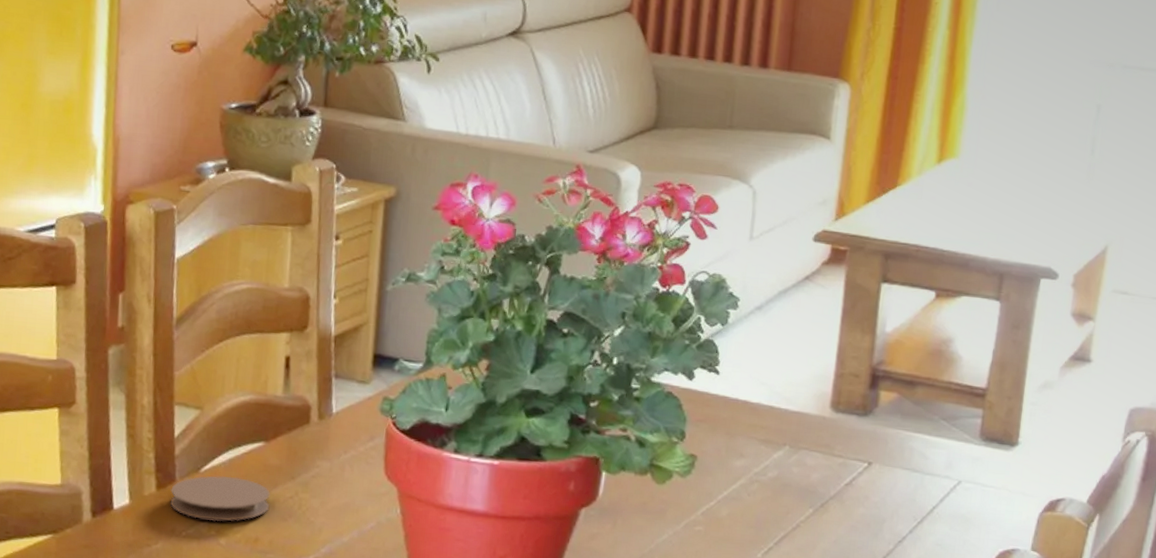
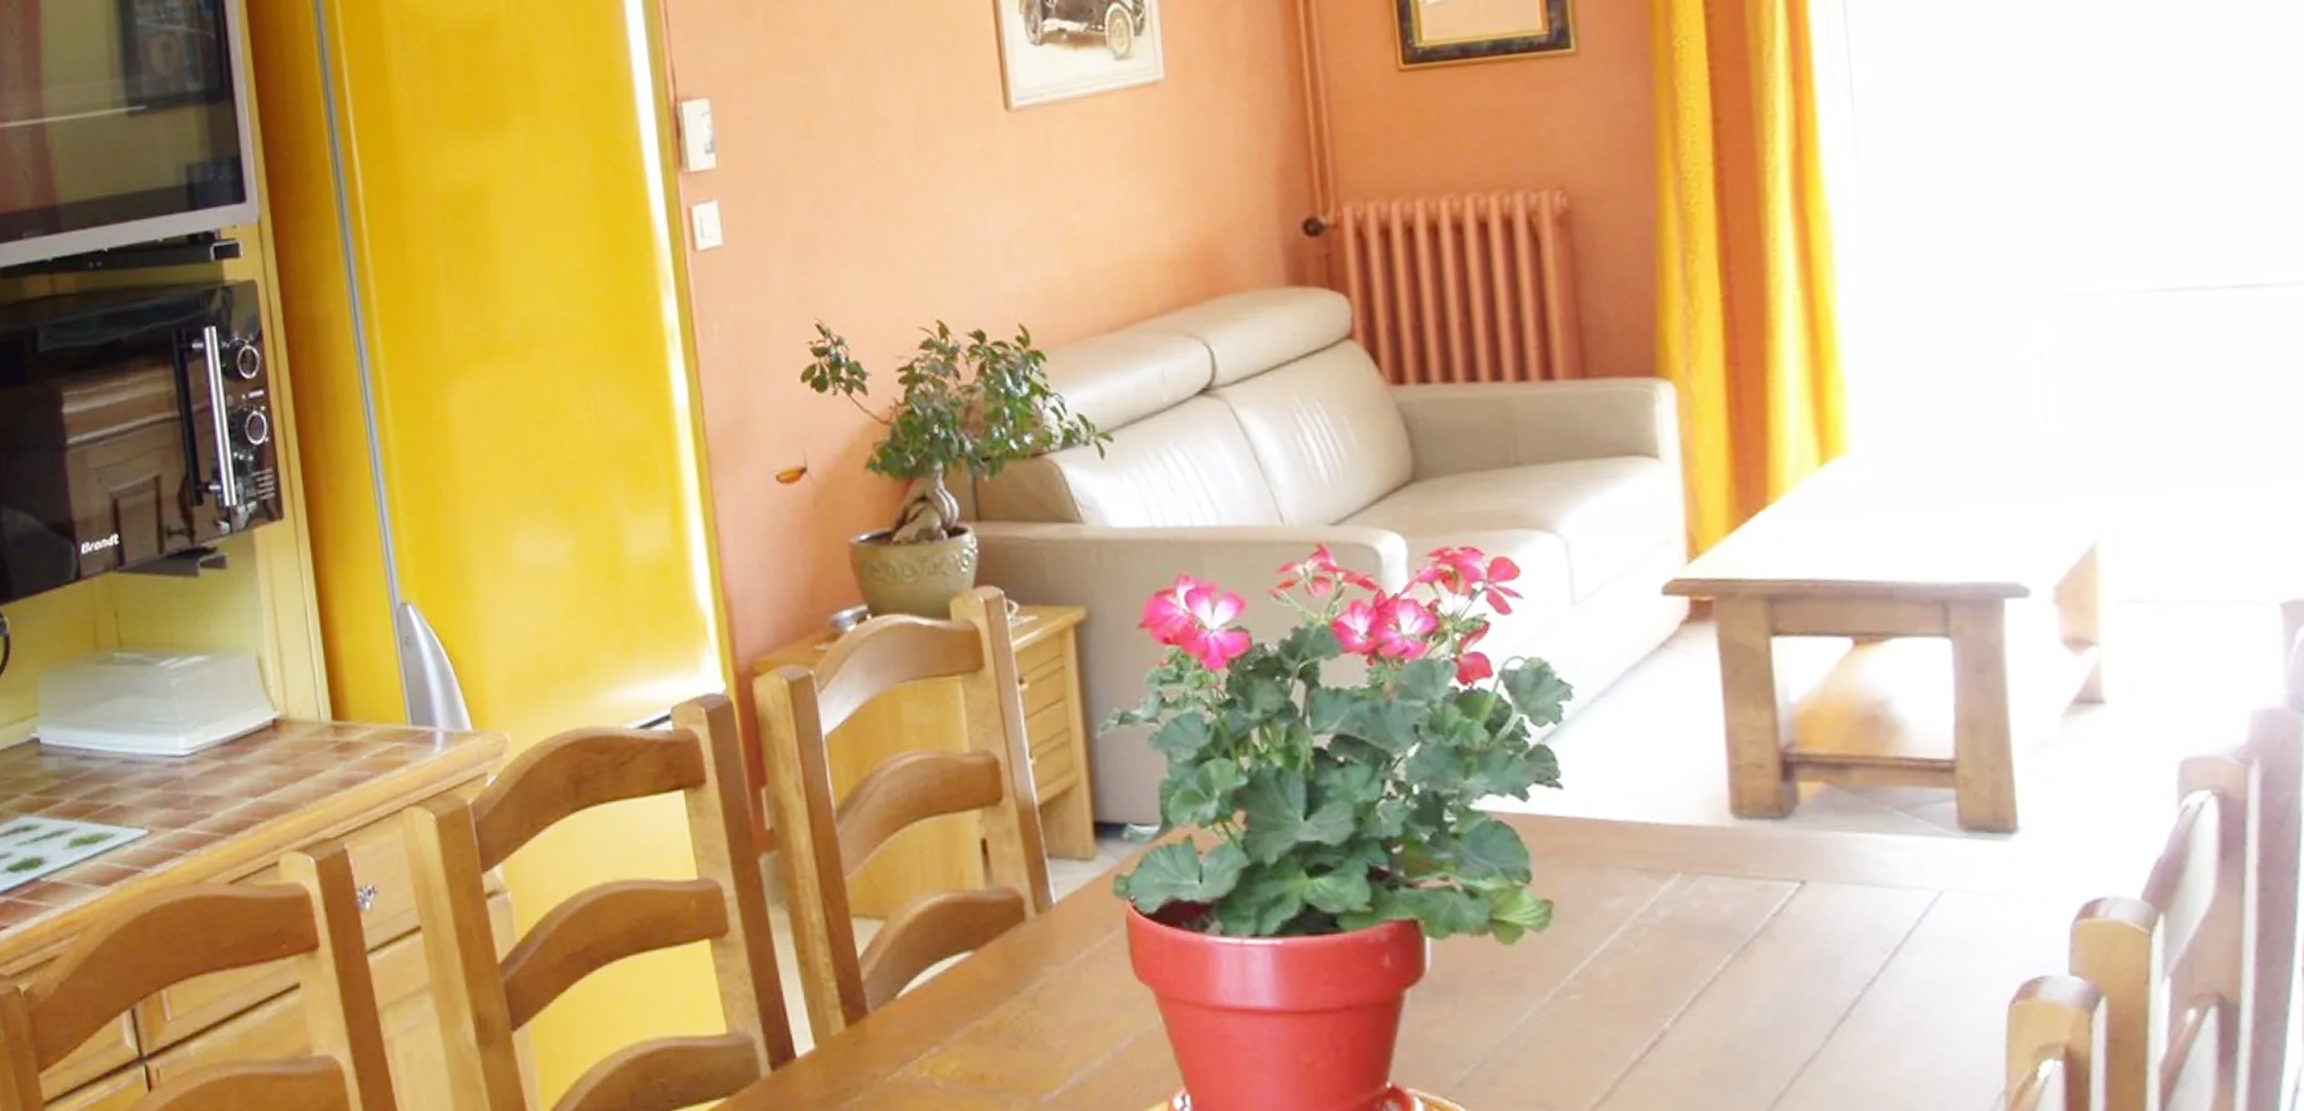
coaster: present [170,475,270,522] -> none [864,999,991,1059]

